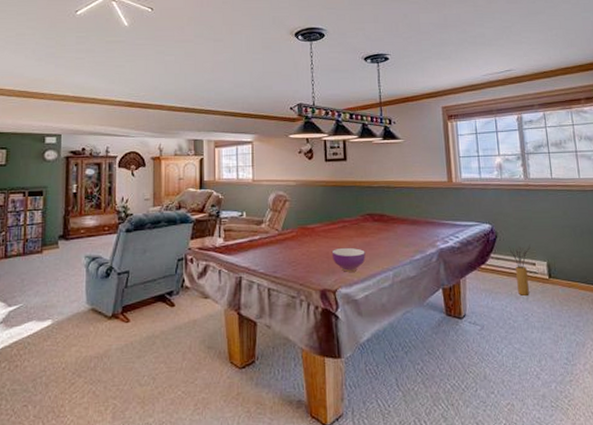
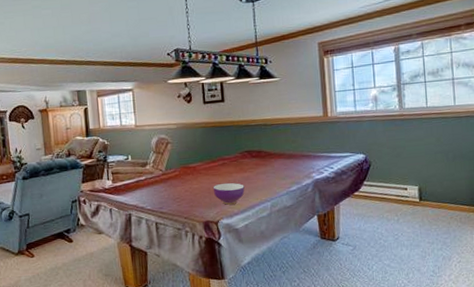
vase: present [509,245,531,297] -> none [382,171,403,219]

